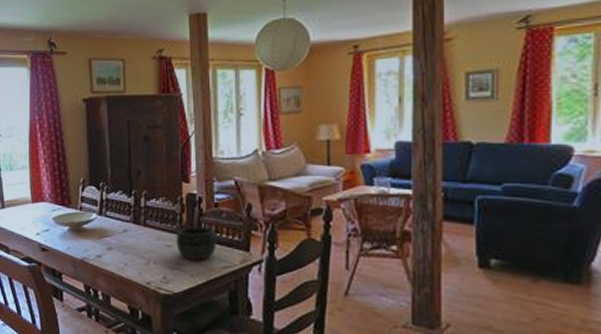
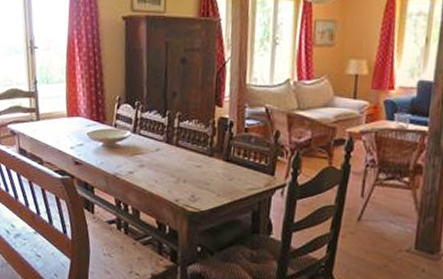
bowl: present [176,227,217,260] -> none [205,149,245,181]

